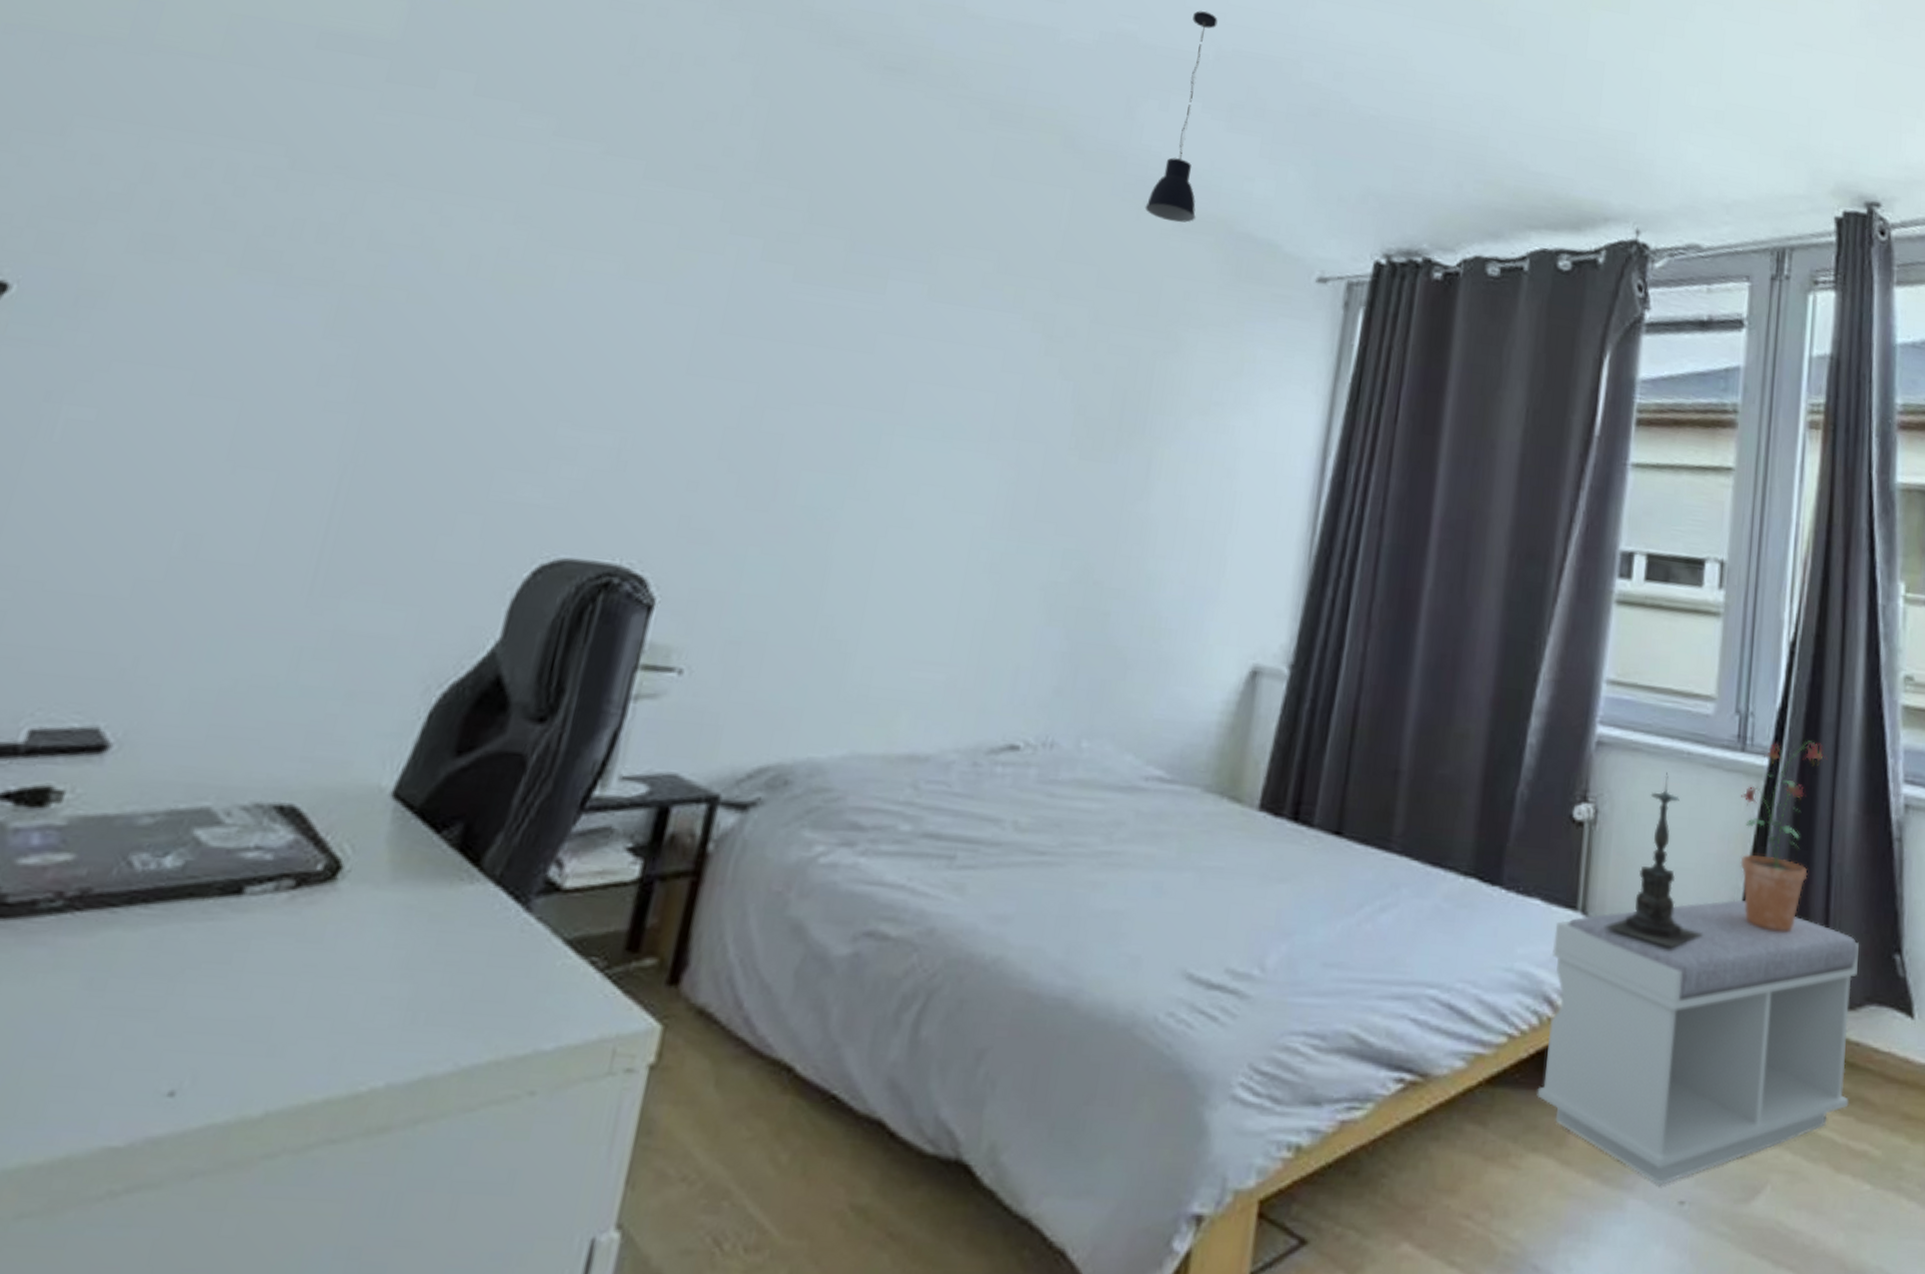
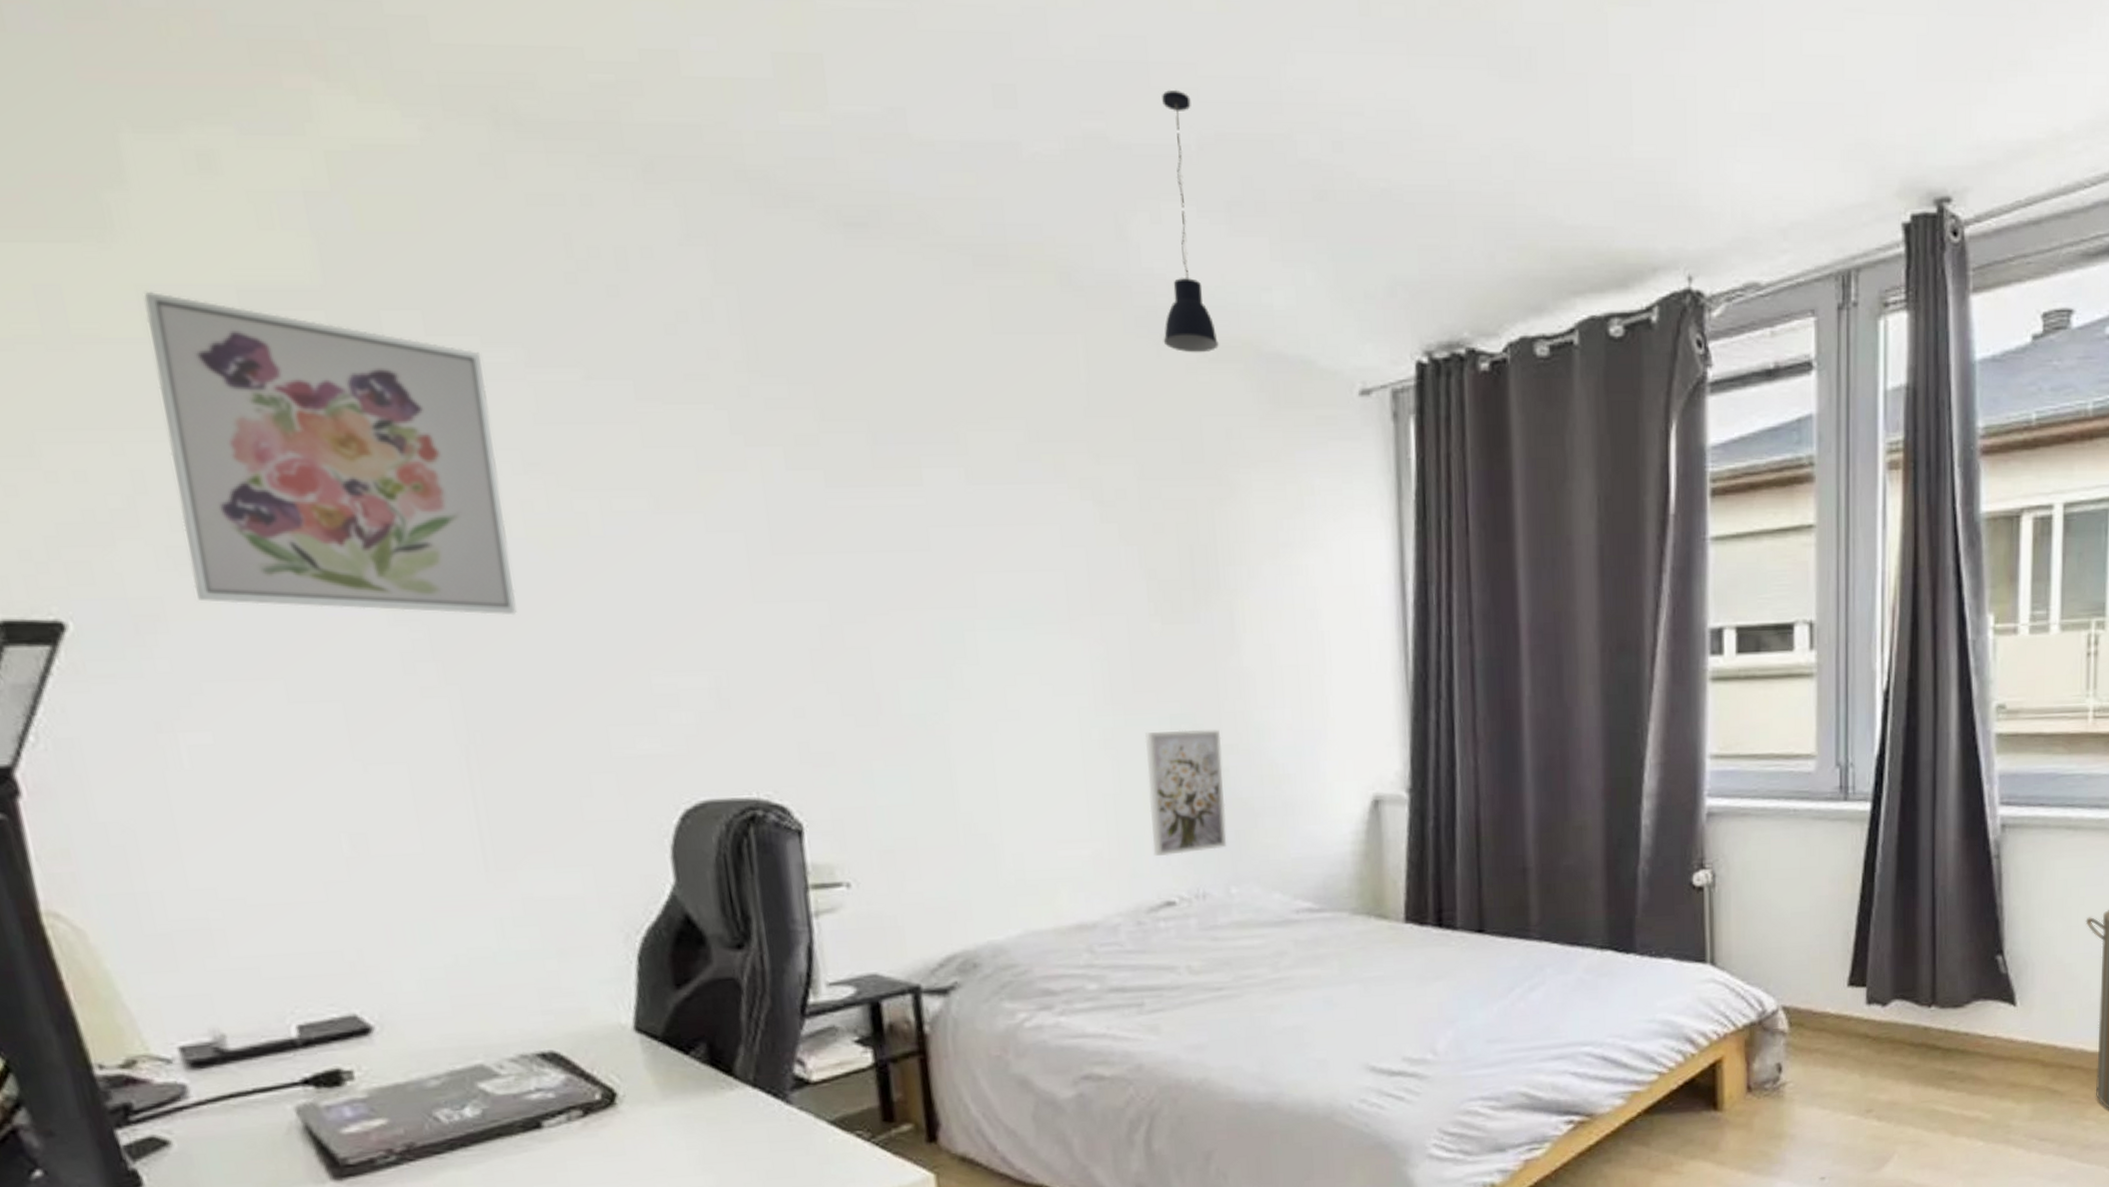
wall art: none [150,21,515,348] -> present [144,292,517,616]
wall art: none [1010,563,1111,697] -> present [1144,729,1227,857]
bench: present [1537,900,1859,1185] -> none [1688,931,1964,1168]
candle holder: present [1603,772,1703,948] -> none [1732,830,1822,981]
potted plant: present [1740,740,1827,931] -> none [1847,780,1926,953]

